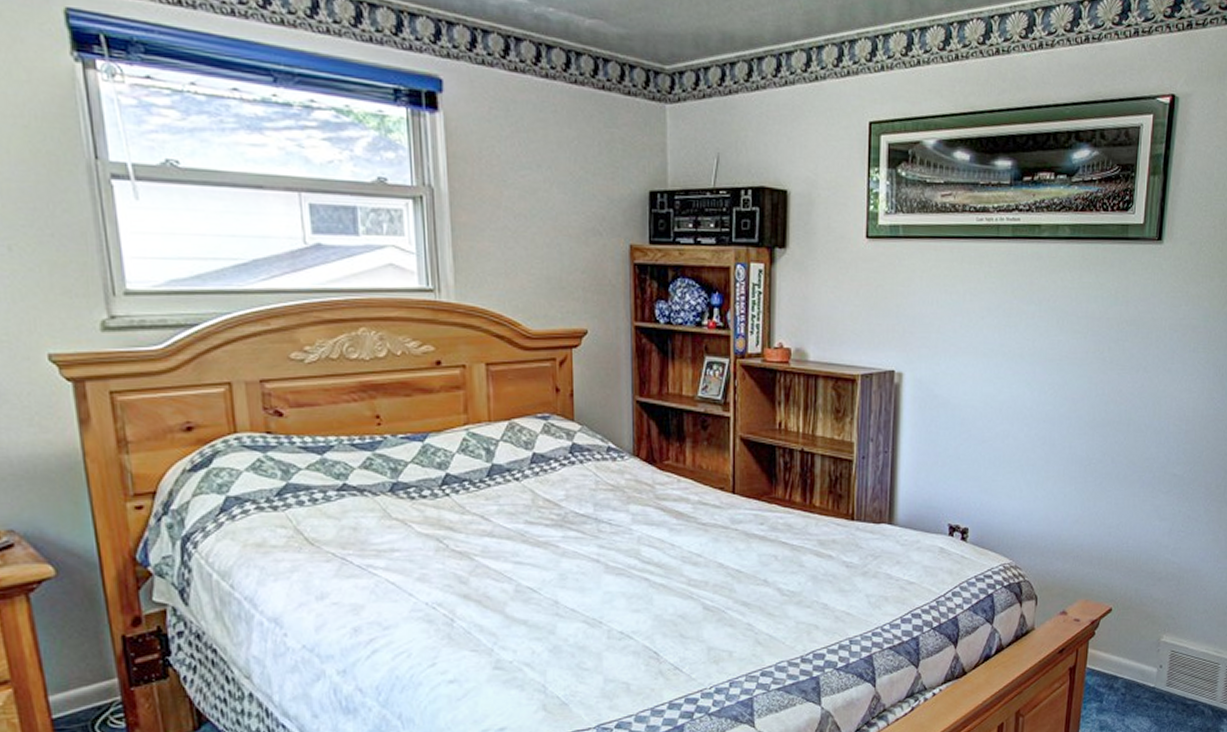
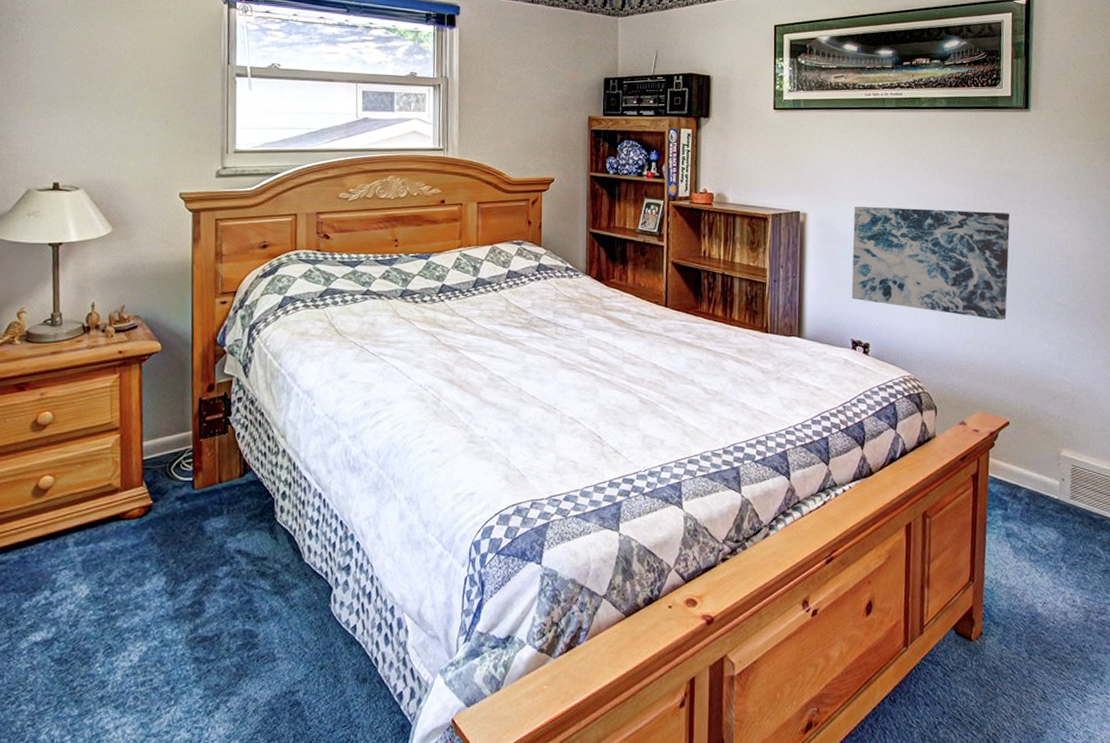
wall art: none [951,363,1131,497] -> present [851,206,1010,321]

